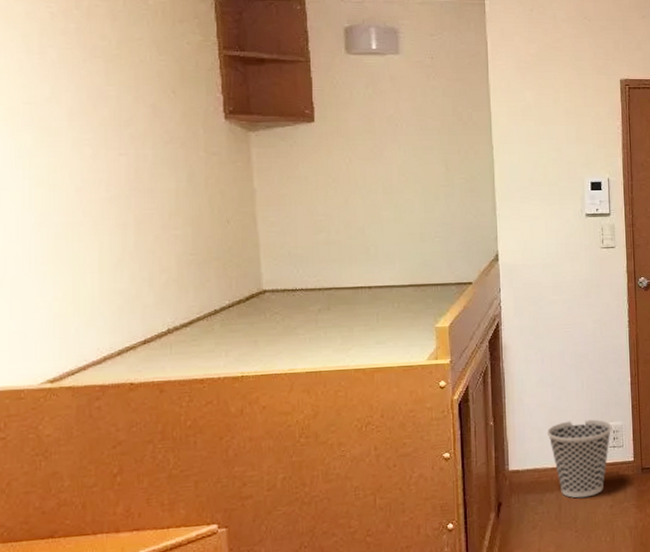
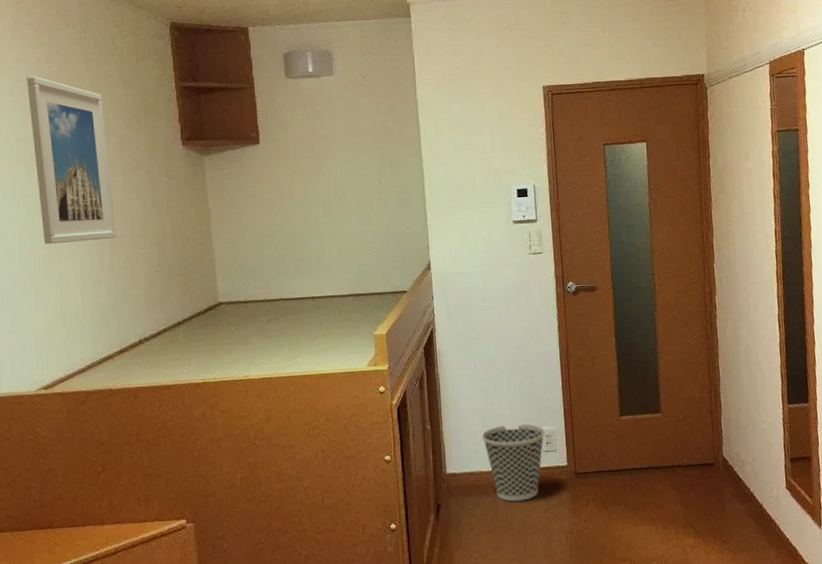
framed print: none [38,31,143,222] -> present [27,75,116,245]

